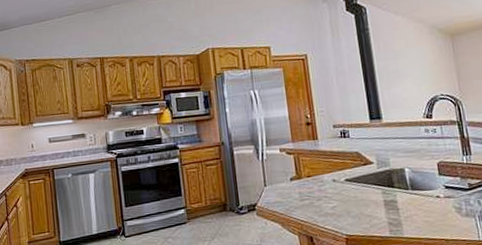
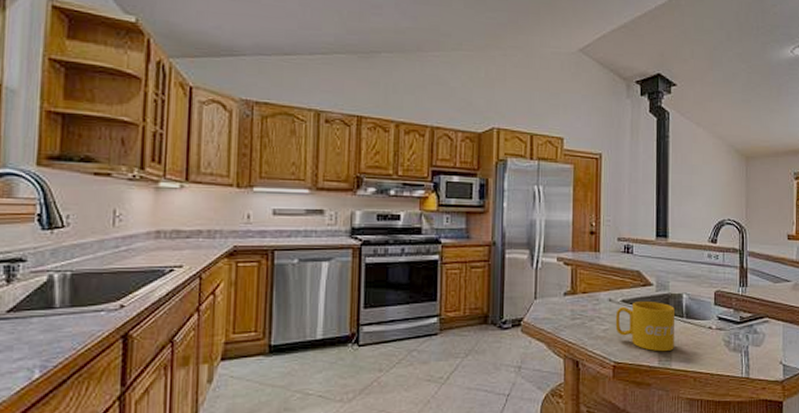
mug: none [341,178,404,223] -> present [615,300,674,352]

